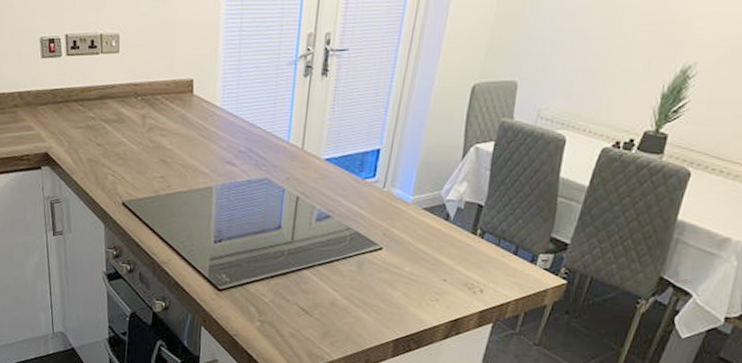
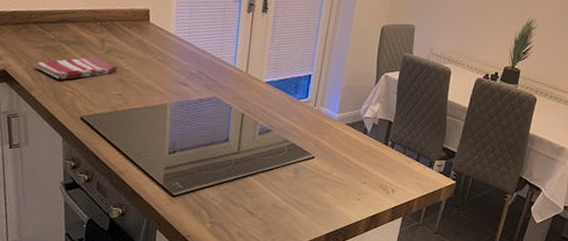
dish towel: none [74,135,160,162] -> present [33,56,118,80]

